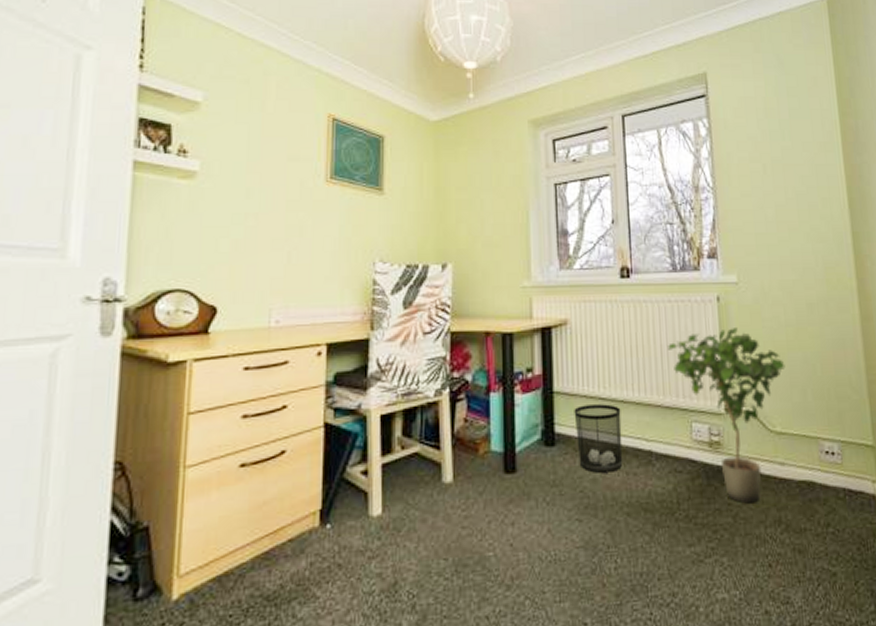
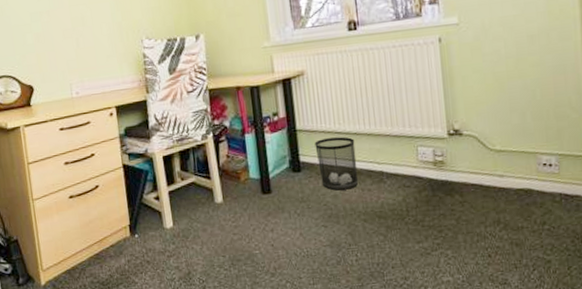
potted plant: present [668,328,785,504] -> none [394,64,505,209]

